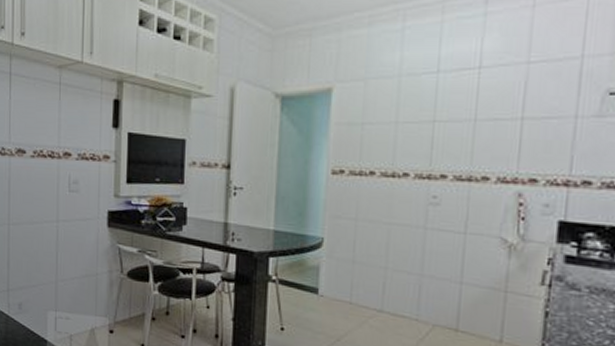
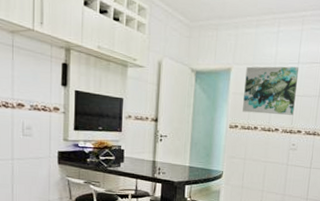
wall art: none [351,77,440,152] -> present [243,66,299,115]

